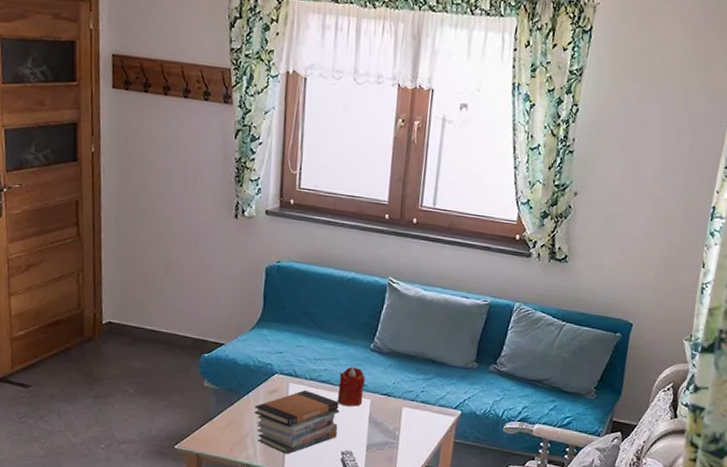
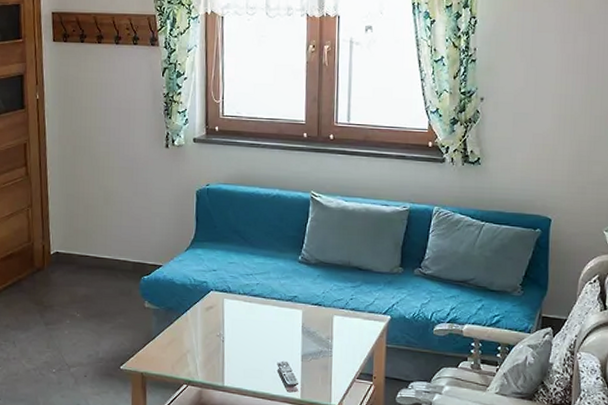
book stack: present [254,389,340,454] -> none [192,304,273,369]
candle: present [337,367,365,407] -> none [270,279,296,318]

